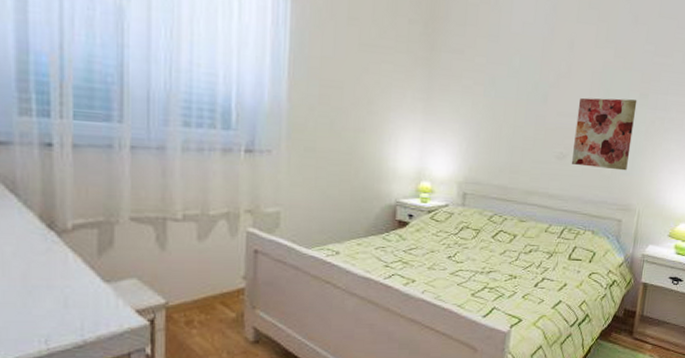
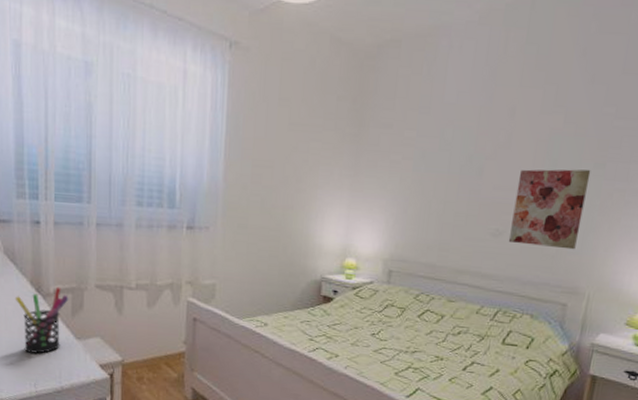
pen holder: none [16,221,94,303] -> present [14,286,69,354]

